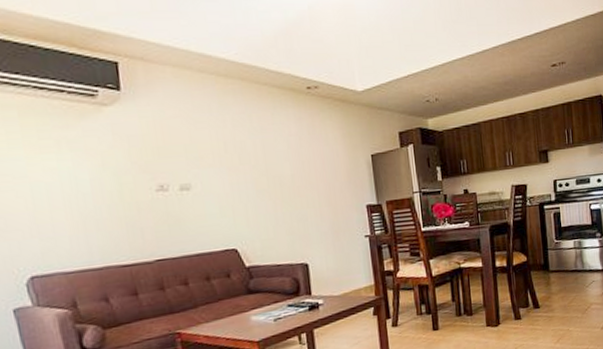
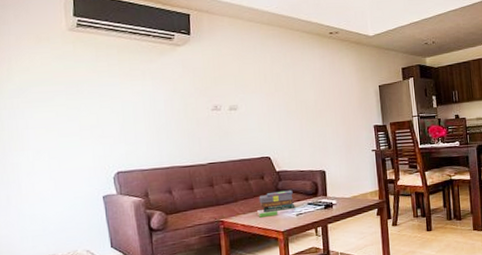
books: none [222,289,272,326] -> present [256,190,295,218]

